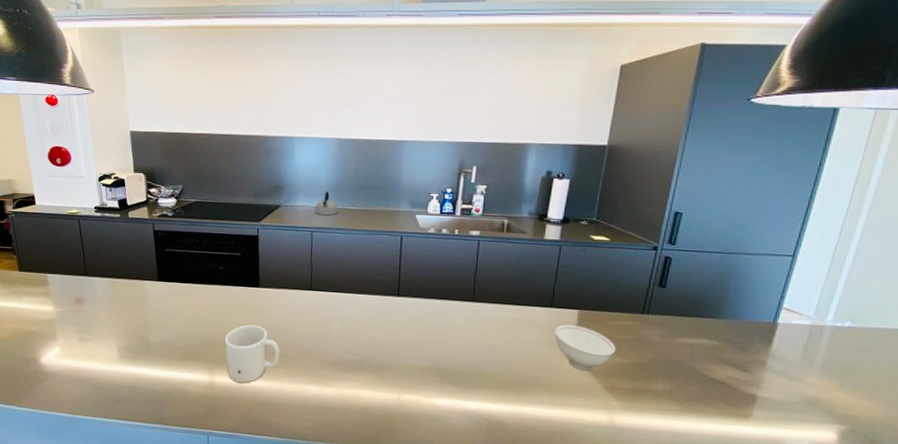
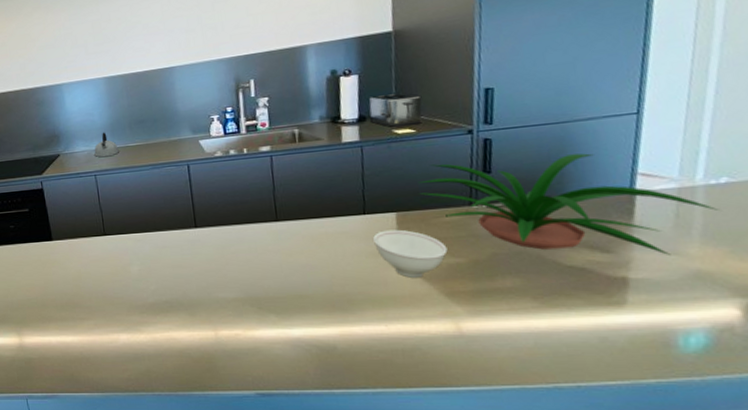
mug: present [224,324,280,384] -> none [27,279,85,341]
toaster: none [572,201,621,235] -> present [368,93,422,128]
plant: none [602,272,838,381] -> present [418,153,719,255]

